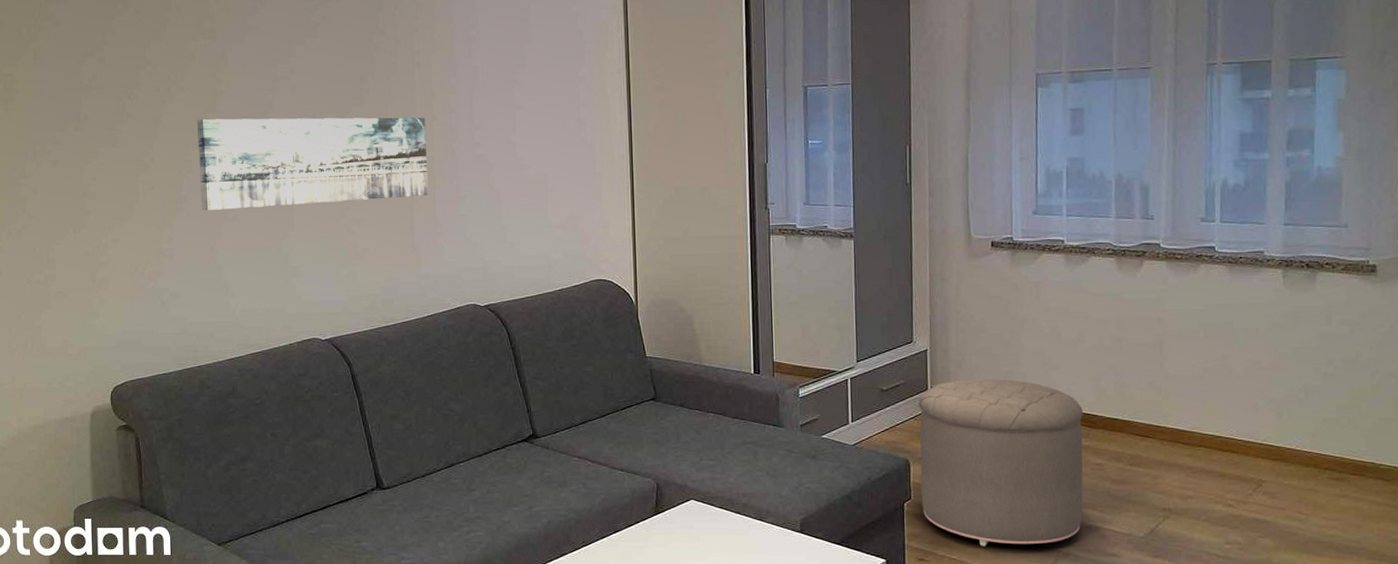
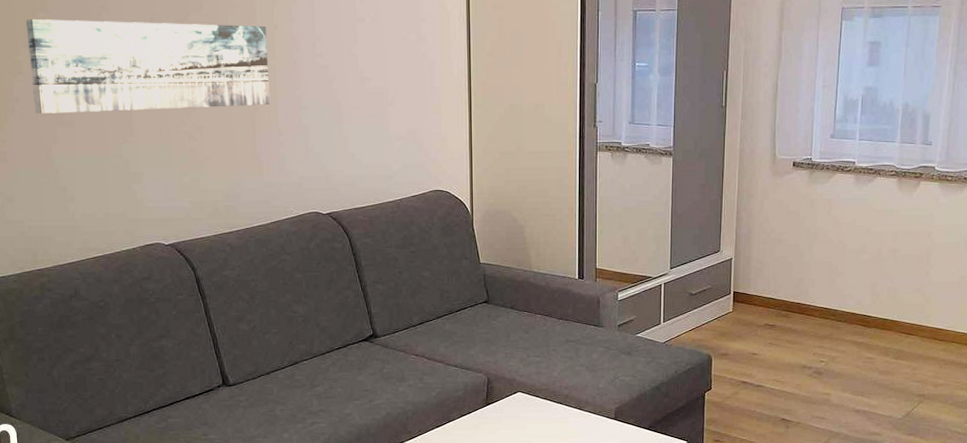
ottoman: present [919,379,1084,546] -> none [720,285,860,428]

